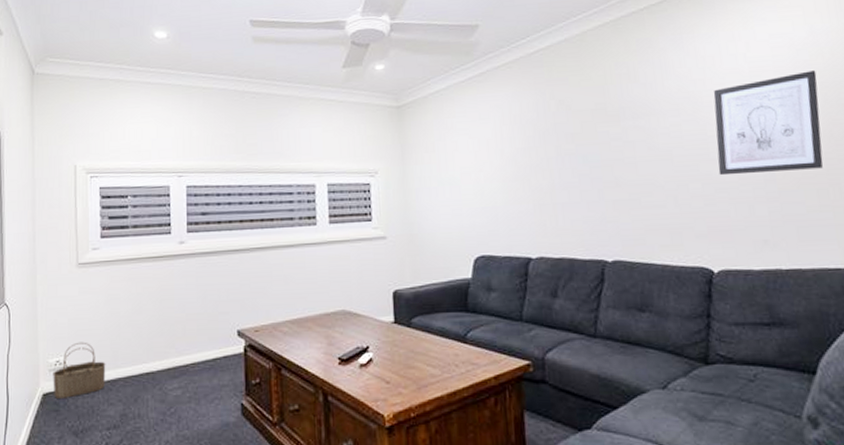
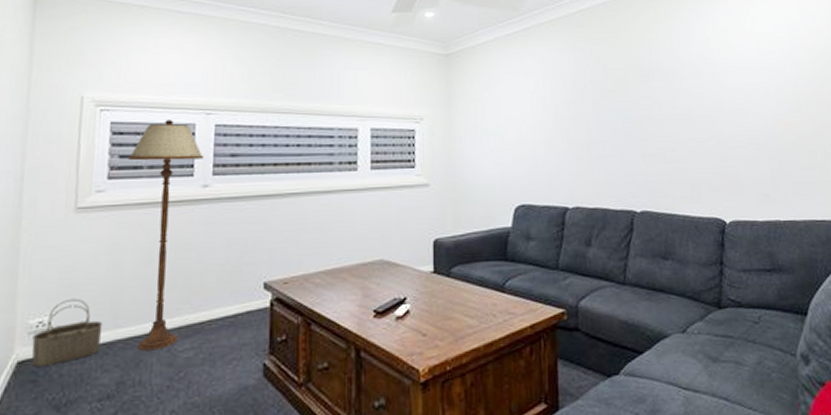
floor lamp: none [115,183,179,389] -> present [127,120,204,351]
wall art: present [713,70,823,176] -> none [726,47,812,135]

